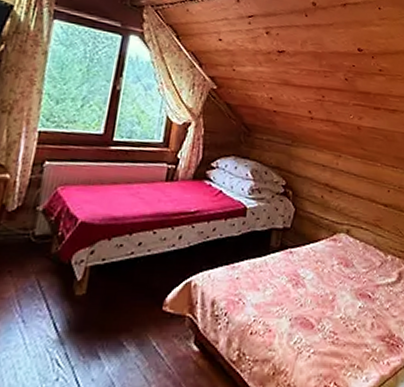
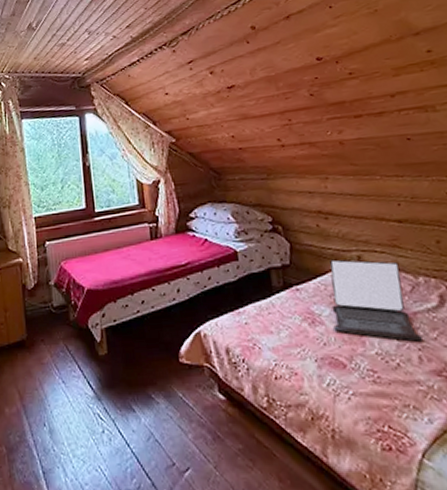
laptop: none [312,229,378,310] -> present [330,259,423,342]

